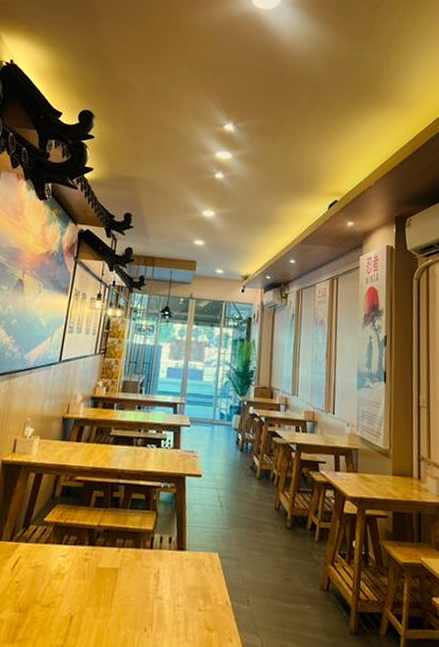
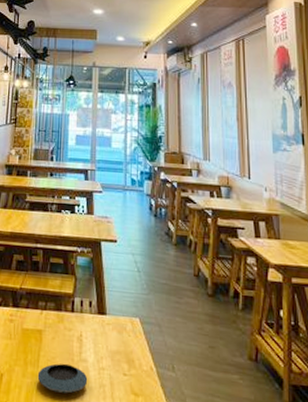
saucer: none [109,602,162,633] -> present [37,363,88,394]

